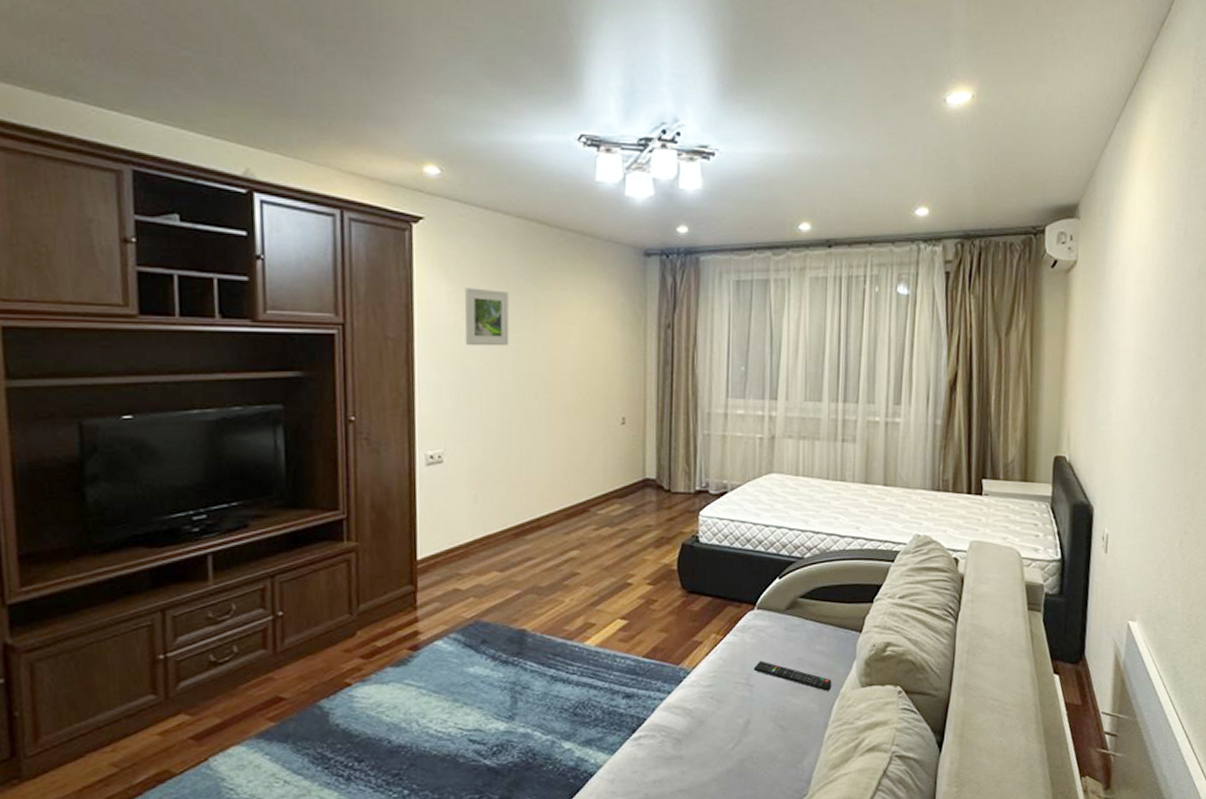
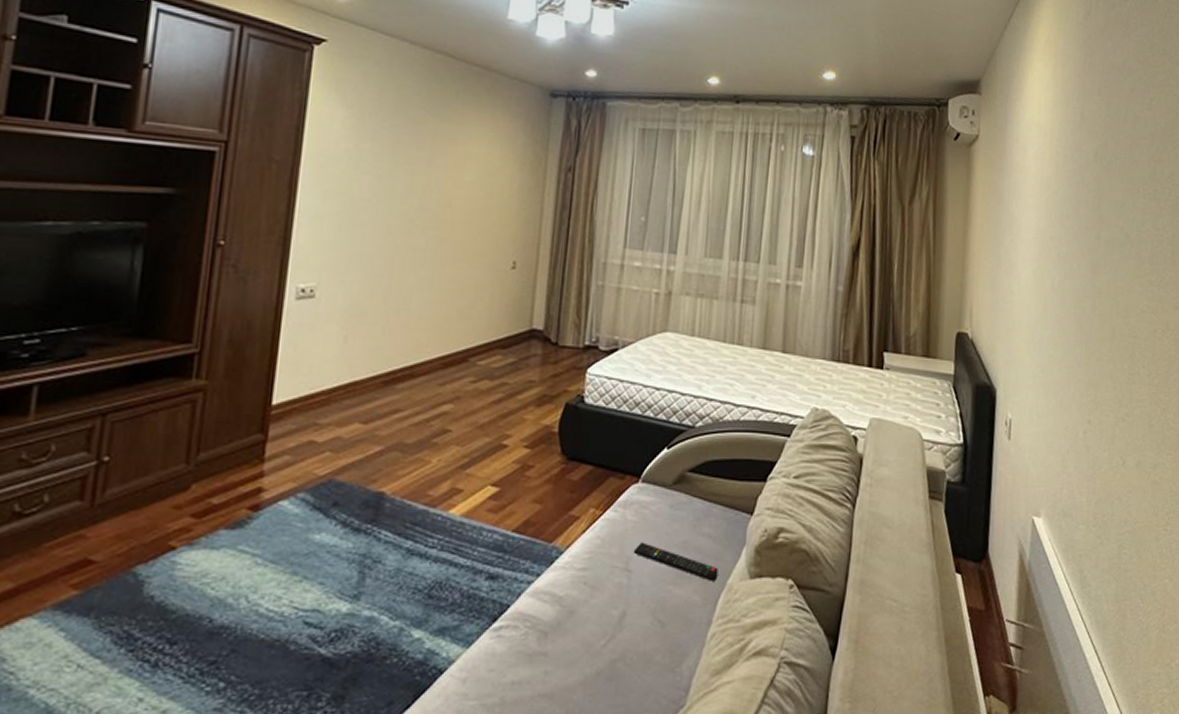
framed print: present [464,288,509,347] -> none [354,114,407,178]

